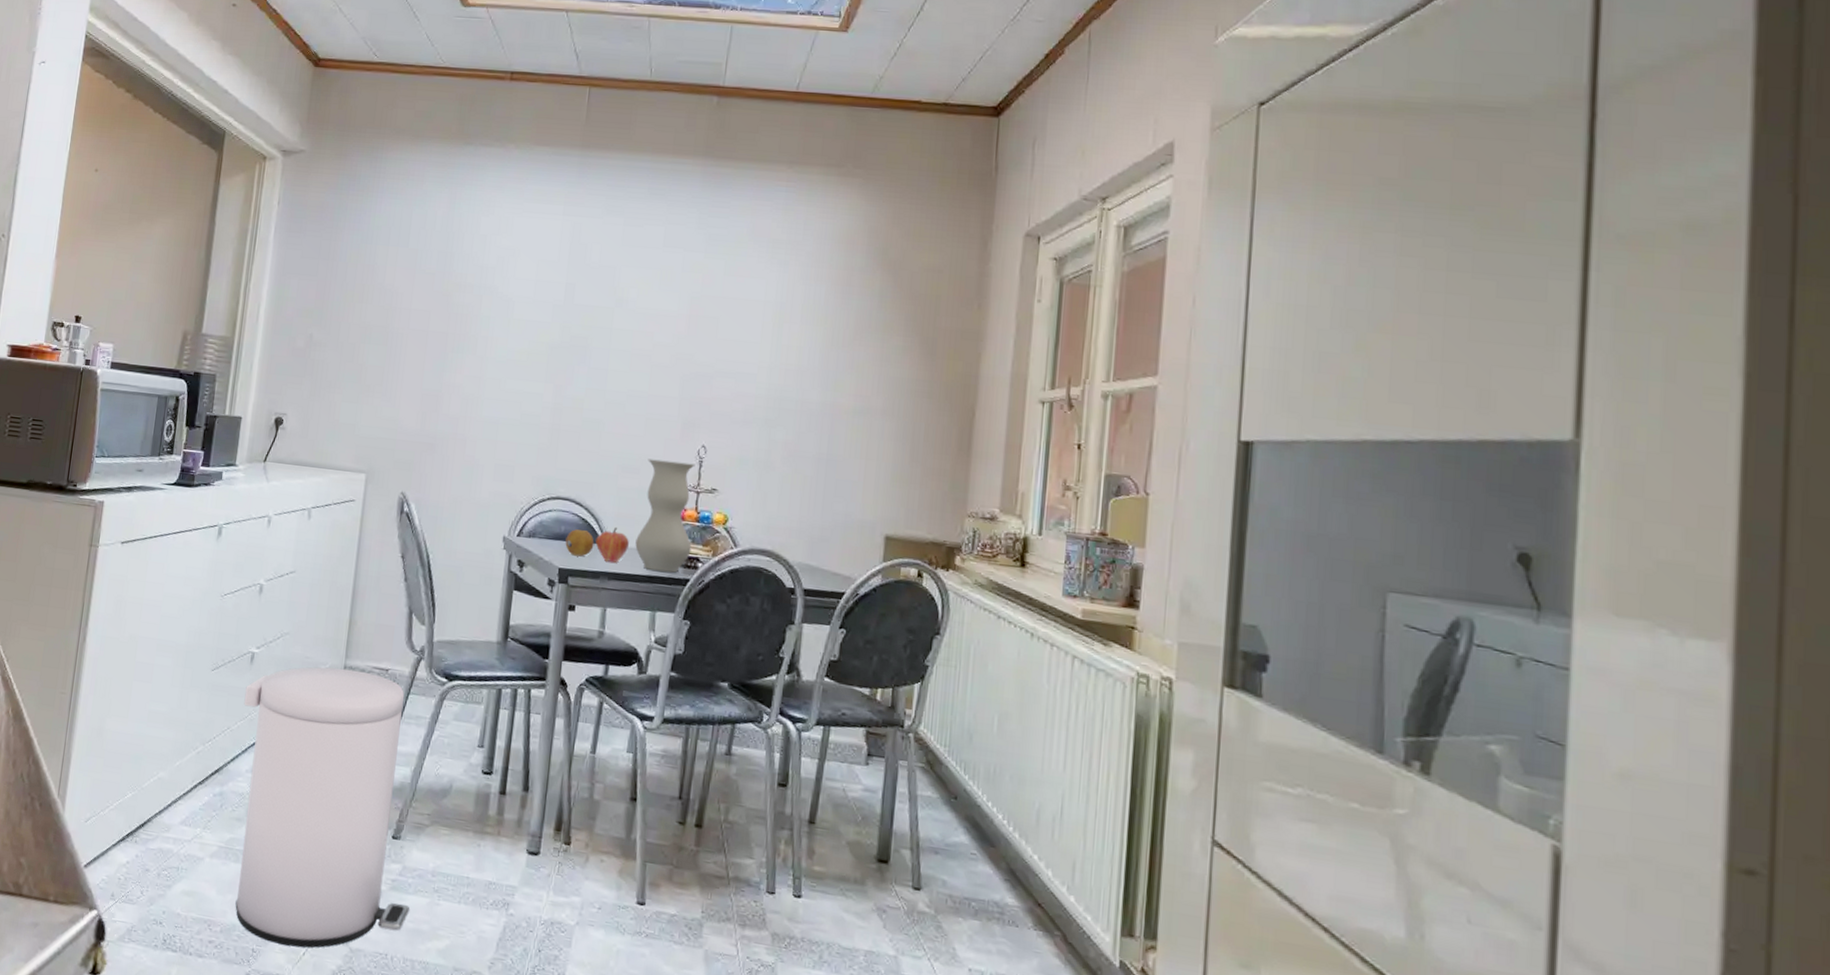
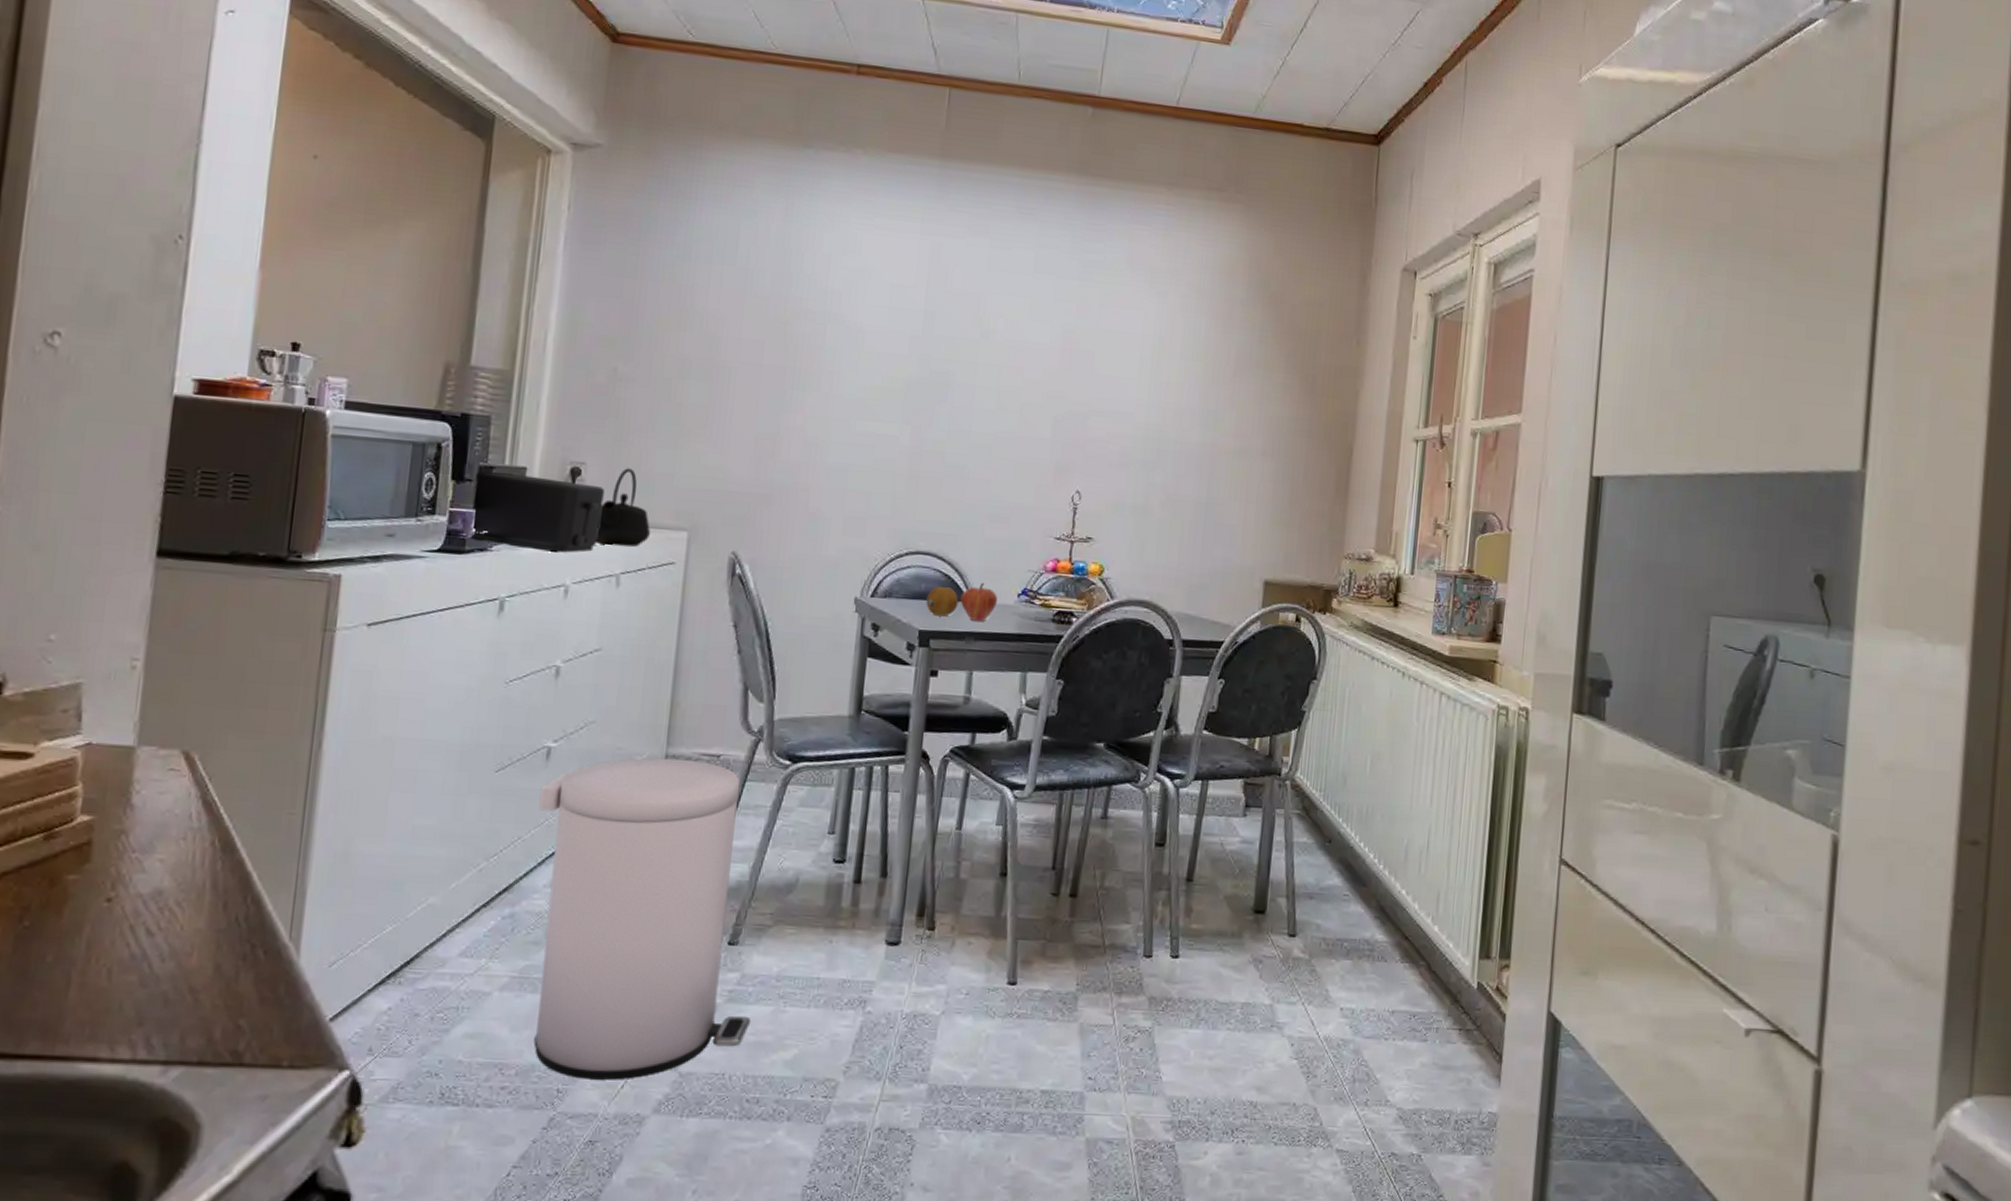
toaster: none [196,420,301,489] -> present [468,471,605,554]
kettle: none [293,418,337,486] -> present [596,468,651,548]
vase: present [635,459,696,573] -> none [1004,506,1069,630]

